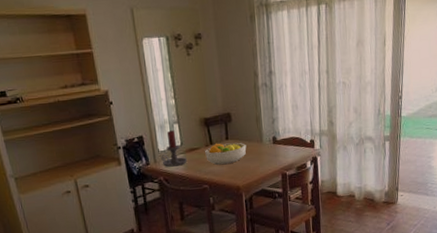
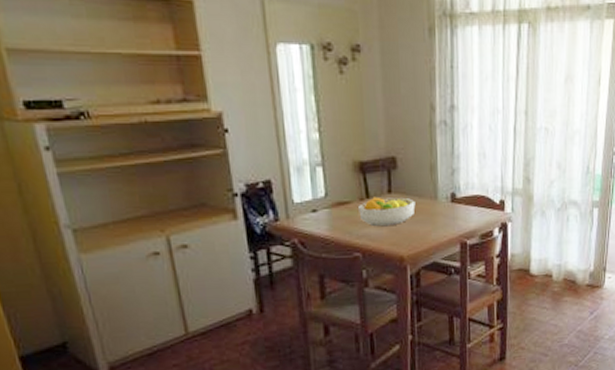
candle holder: present [161,130,187,167] -> none [296,175,332,226]

